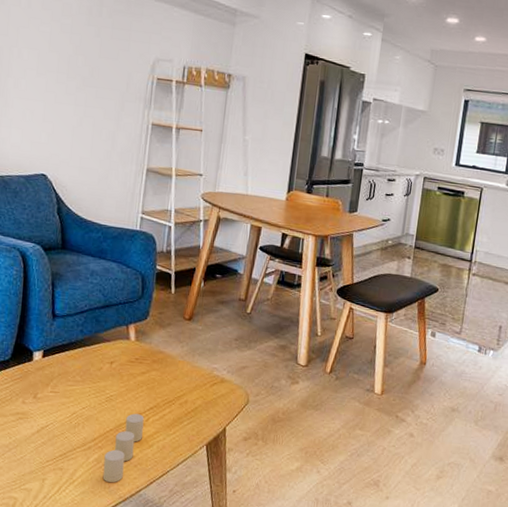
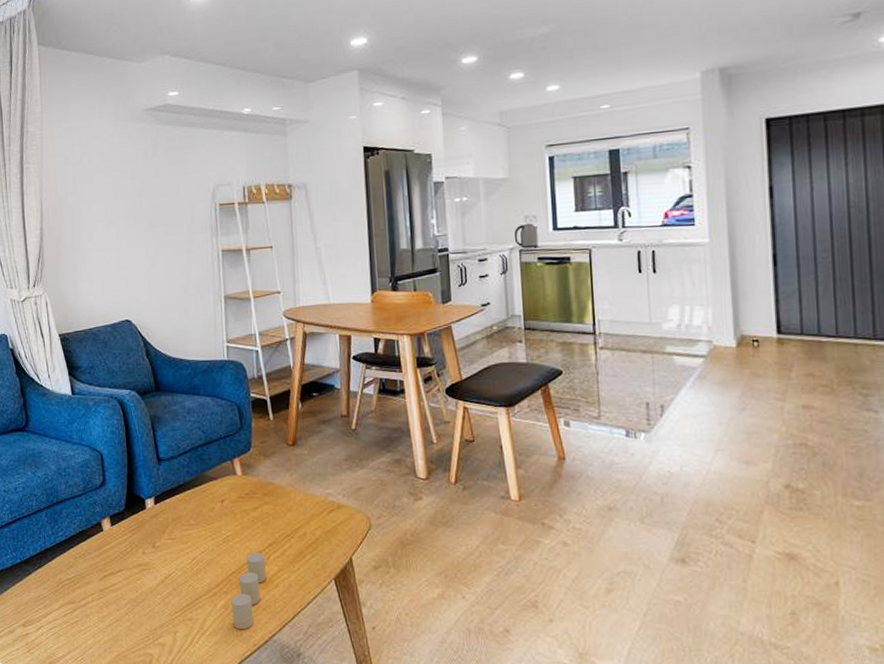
kettle: none [421,155,443,179] -> present [514,223,539,249]

